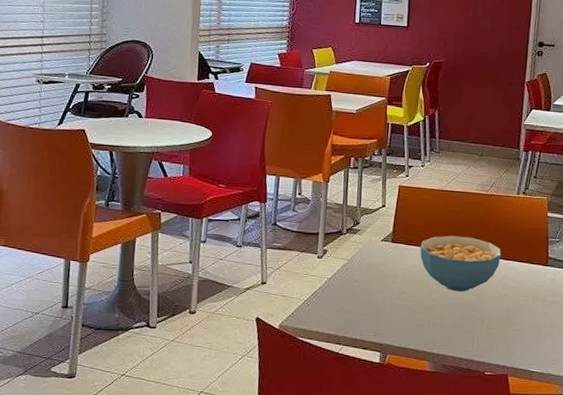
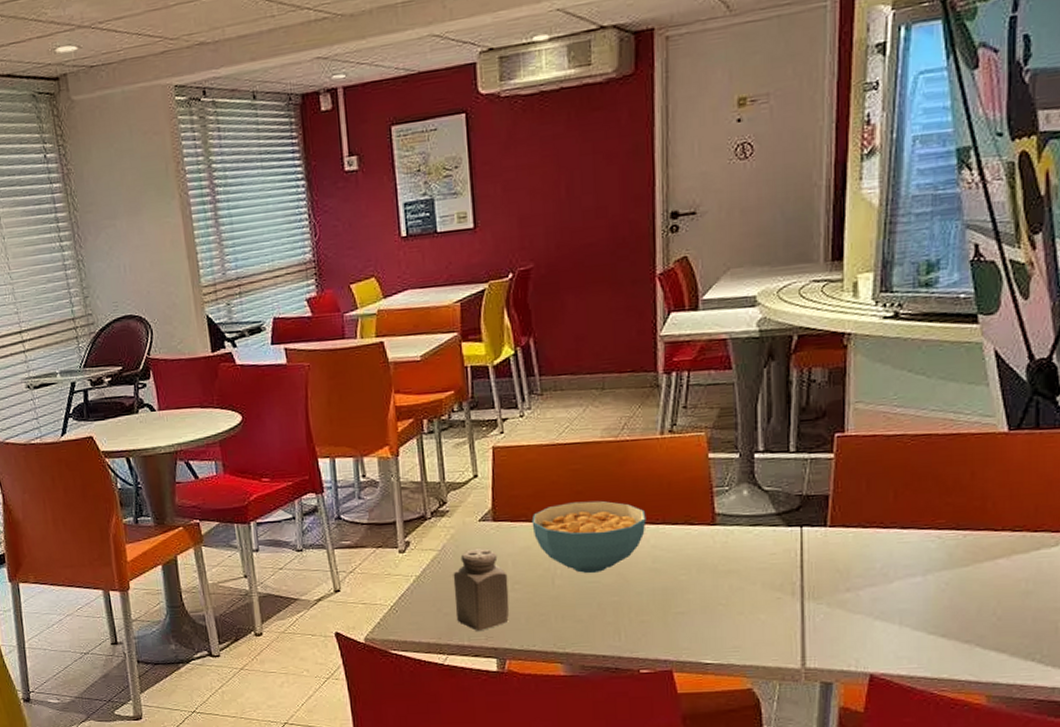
salt shaker: none [353,262,397,328] -> present [453,548,510,631]

